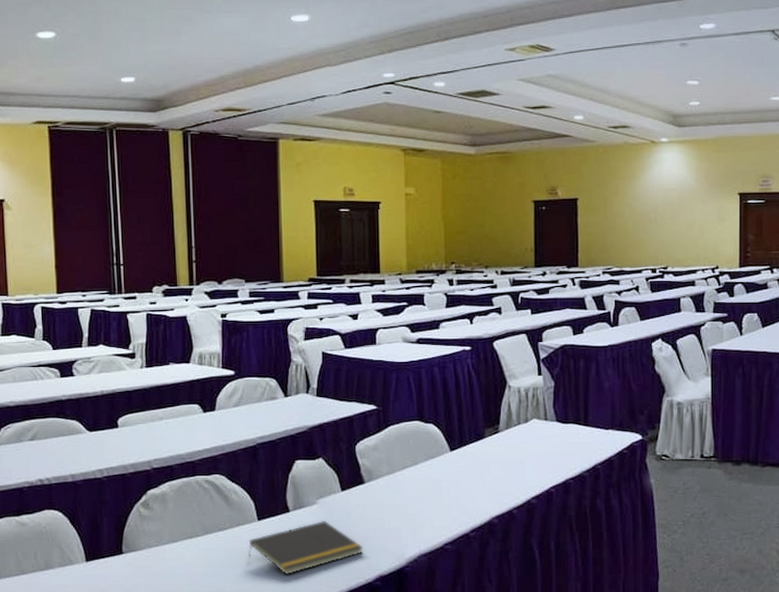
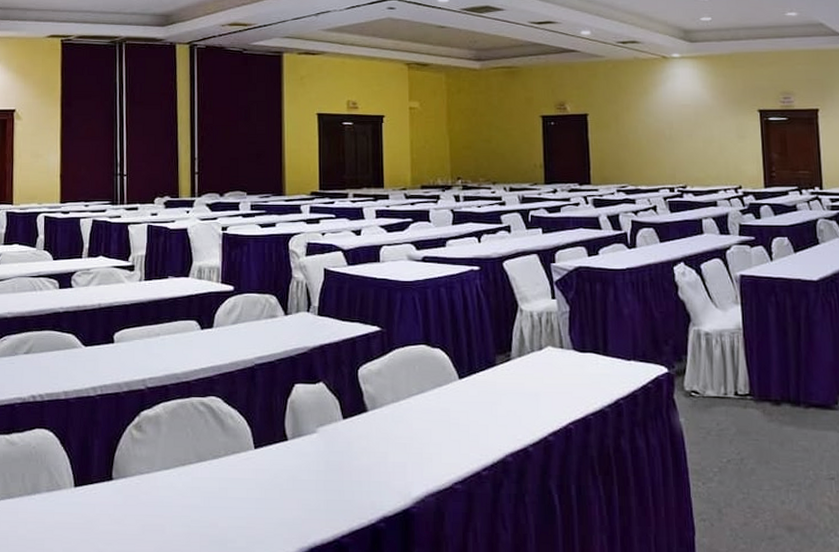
notepad: present [248,520,363,575] -> none [244,451,366,512]

